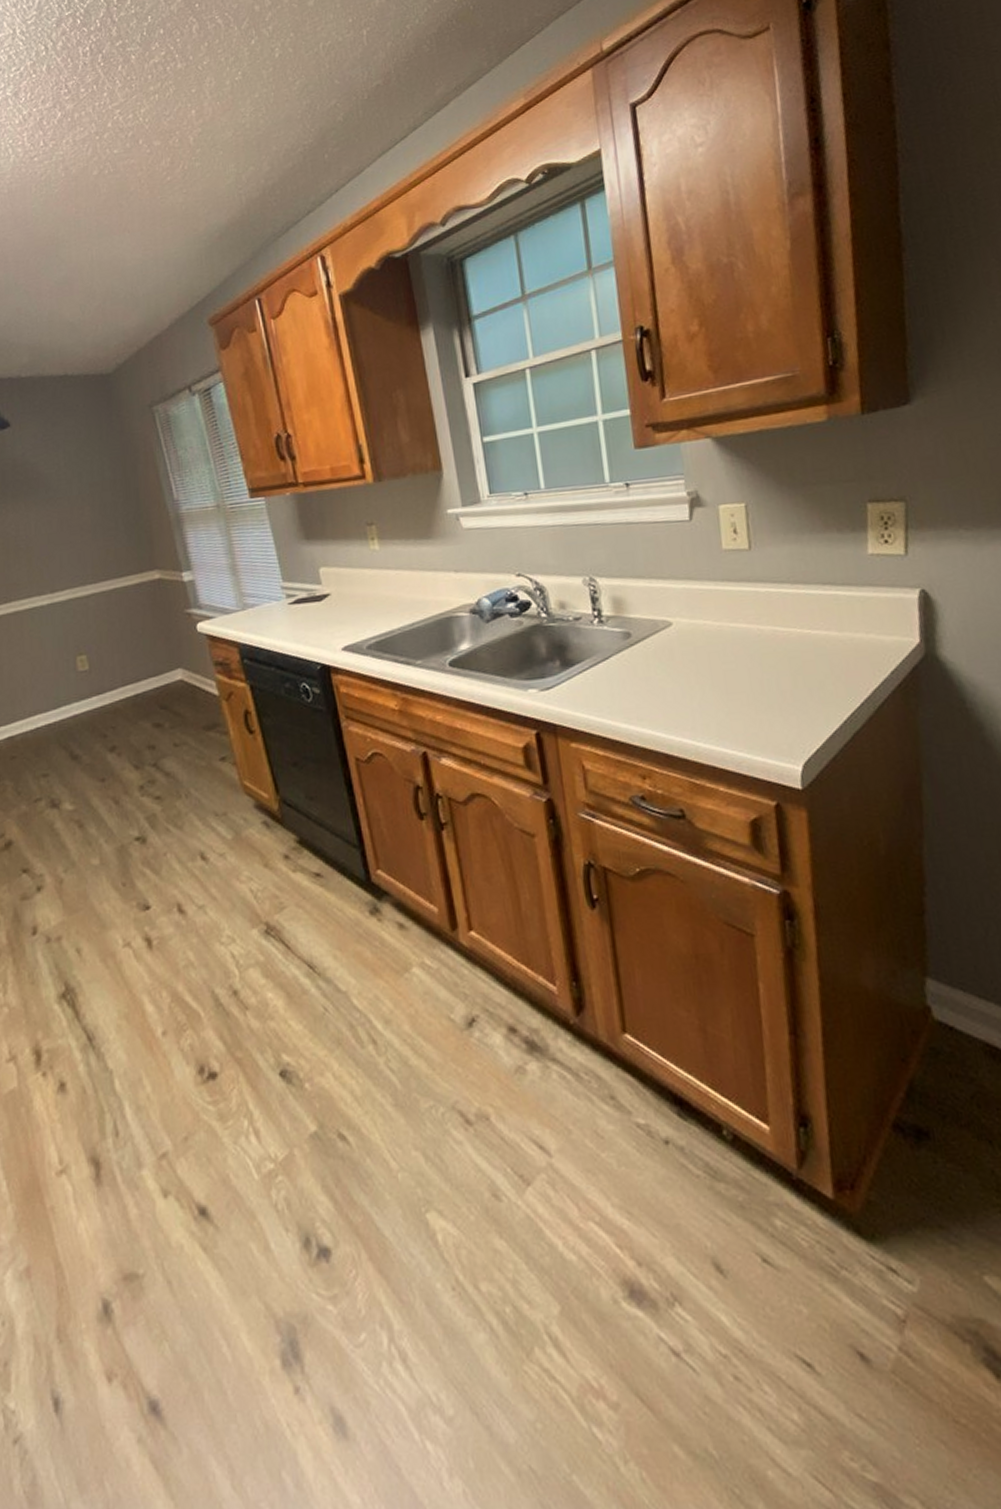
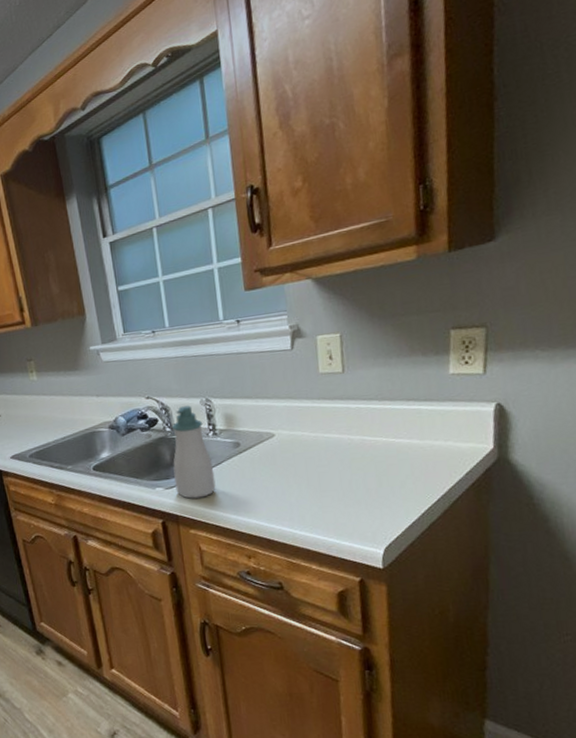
soap bottle: none [549,585,603,703] -> present [172,405,216,499]

